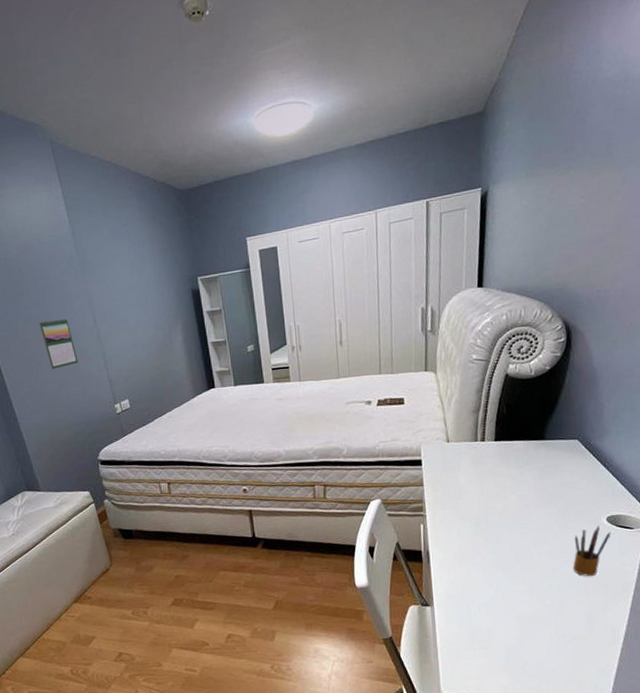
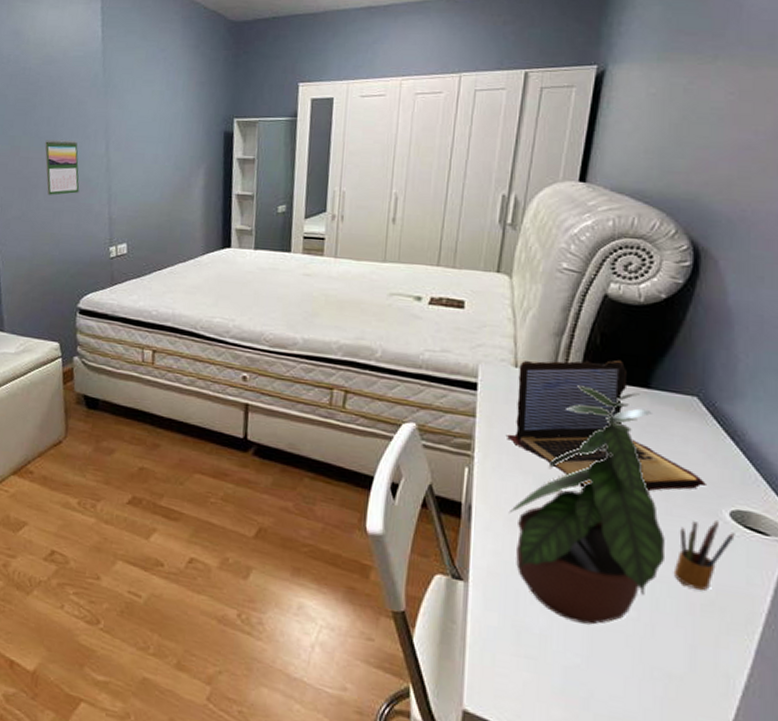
laptop: none [447,422,589,522] -> present [505,359,706,492]
potted plant: none [455,445,566,617] -> present [508,385,665,625]

